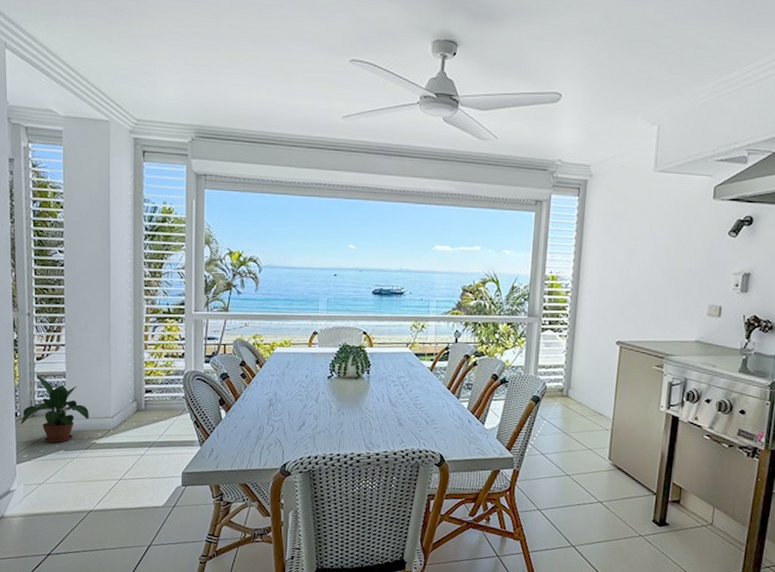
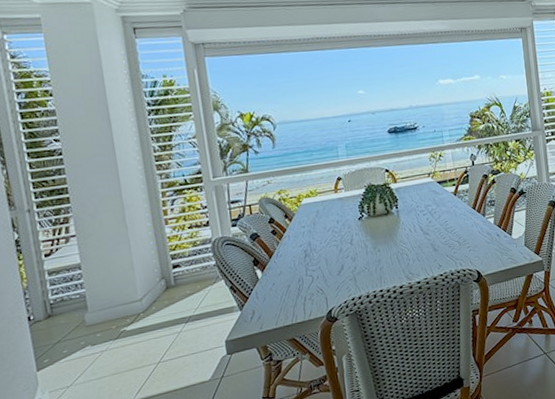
potted plant: present [21,376,89,443] -> none [35,273,114,342]

